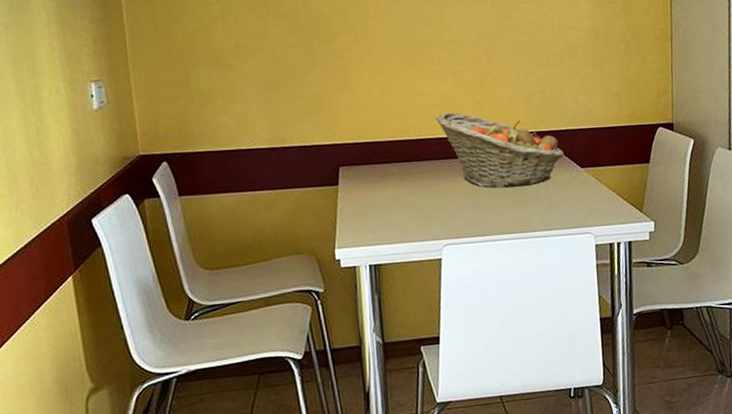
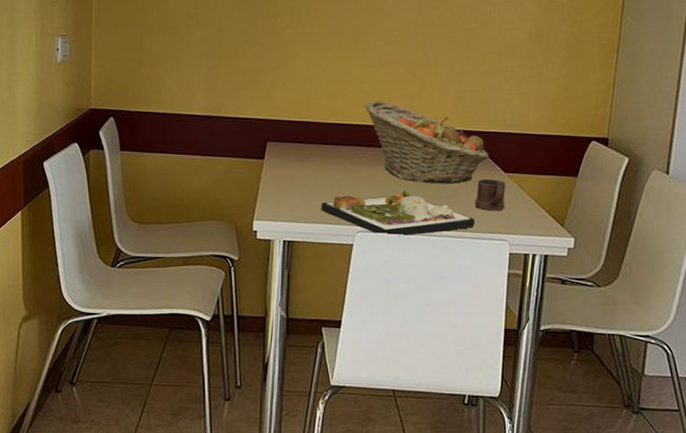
dinner plate: none [404,198,560,246] -> present [321,191,476,236]
mug: none [556,175,586,207] -> present [475,179,505,211]

